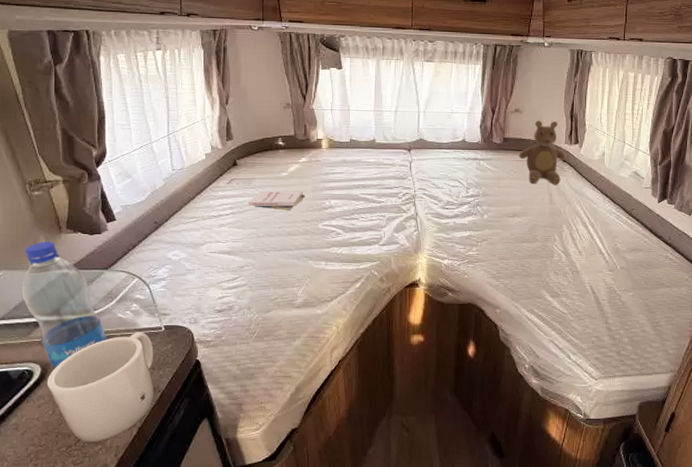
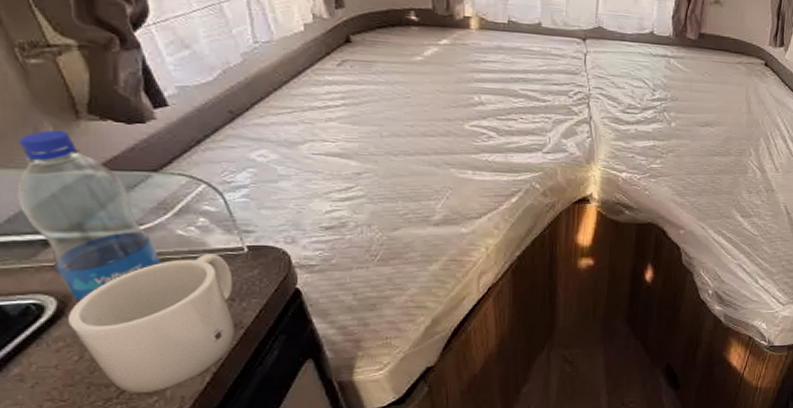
books: present [248,190,306,210] -> none [367,77,447,105]
teddy bear: present [519,120,567,185] -> none [716,15,770,92]

